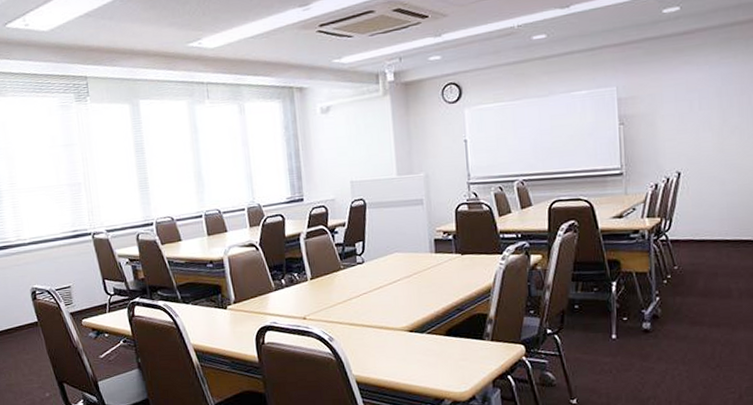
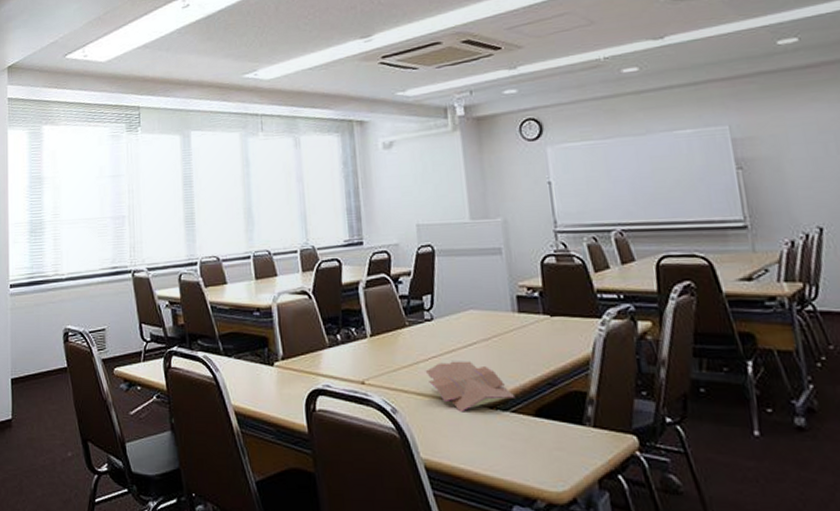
papers: none [357,295,431,337] -> present [425,361,516,412]

